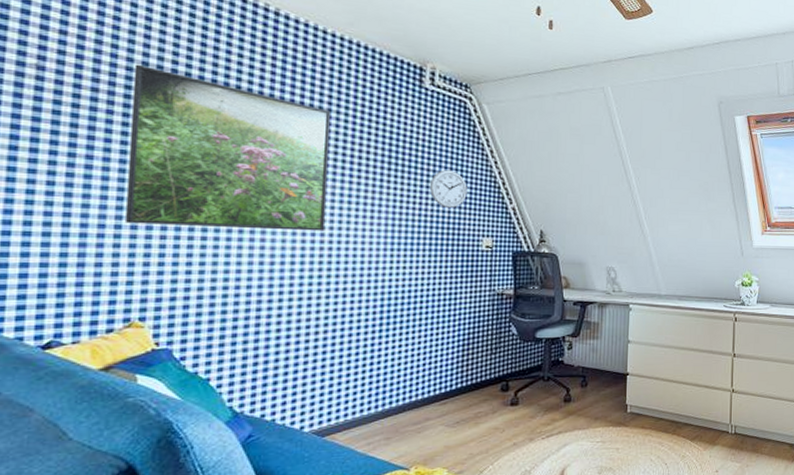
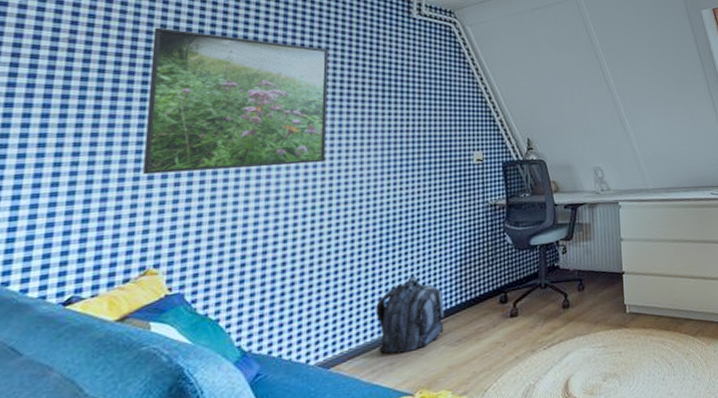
backpack: none [373,357,444,430] -> present [376,276,444,355]
wall clock: present [429,170,467,209] -> none [421,91,456,128]

